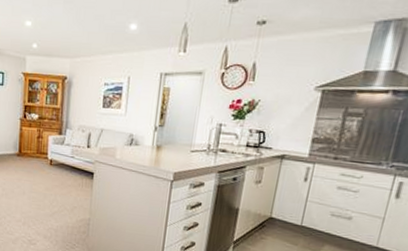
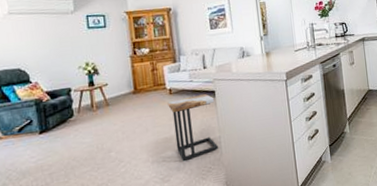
side table: none [46,171,92,232] -> present [167,93,219,162]

